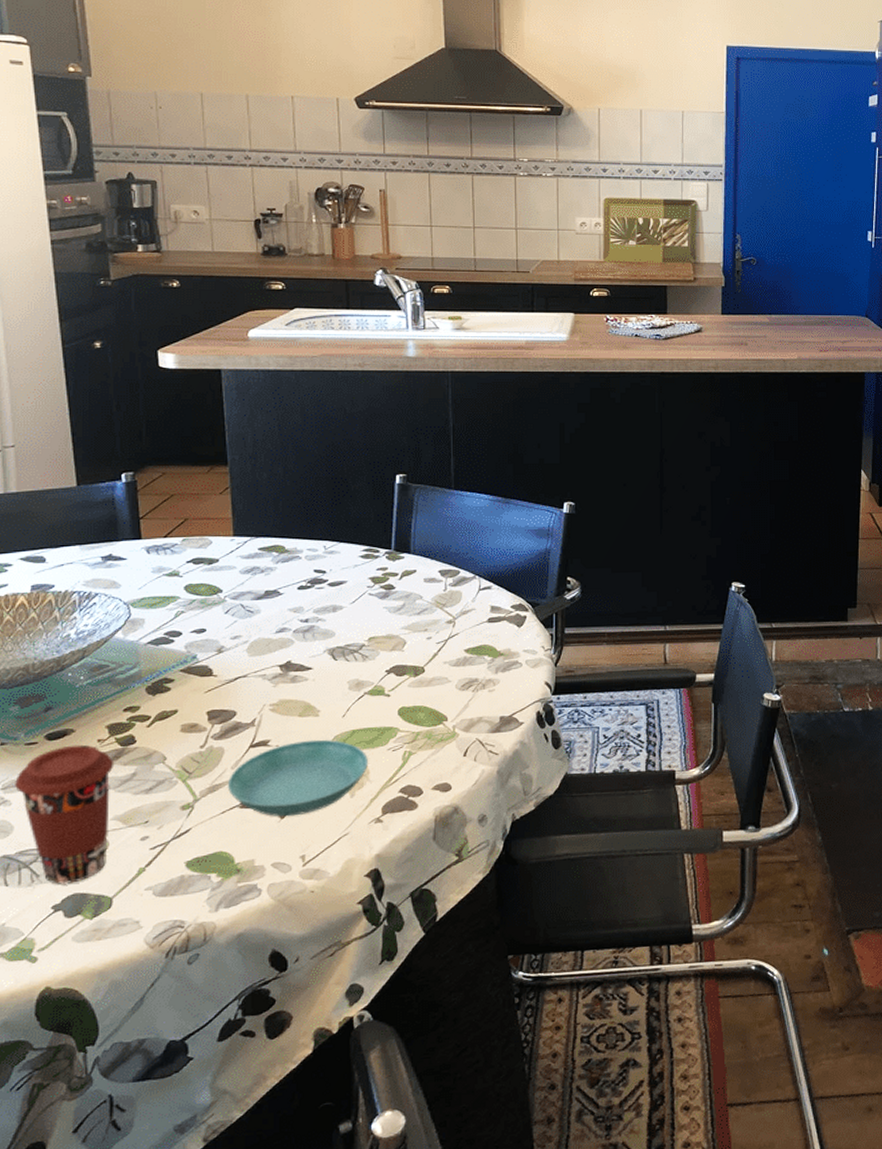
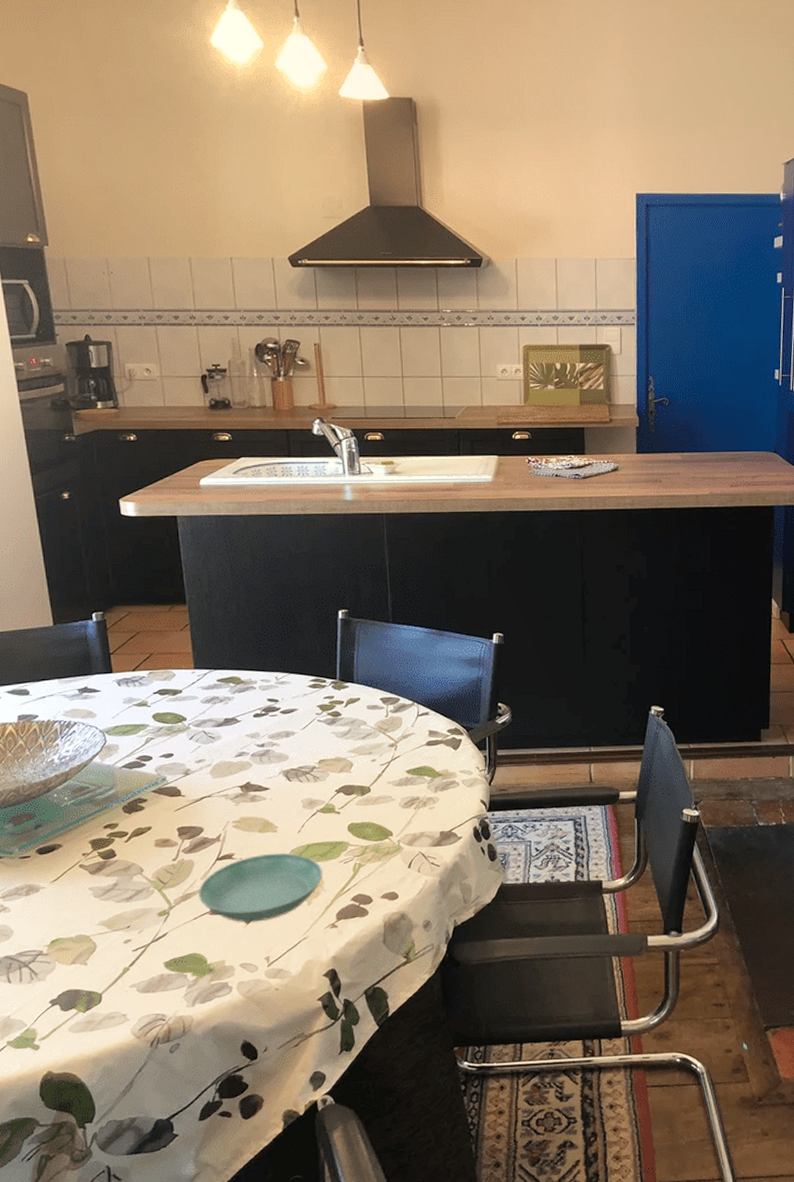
coffee cup: present [15,744,115,885] -> none [12,858,98,983]

